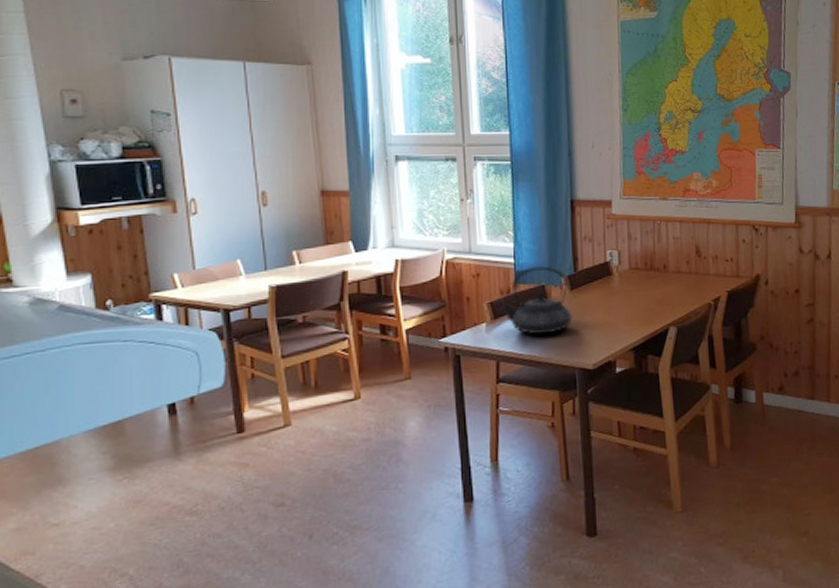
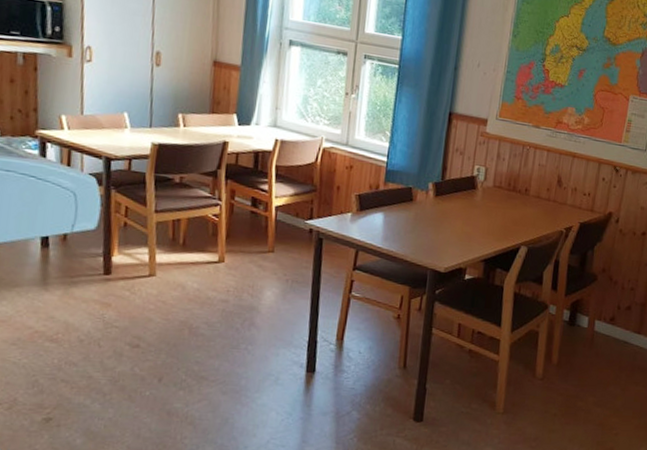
teapot: present [502,266,573,335] -> none [369,168,435,233]

